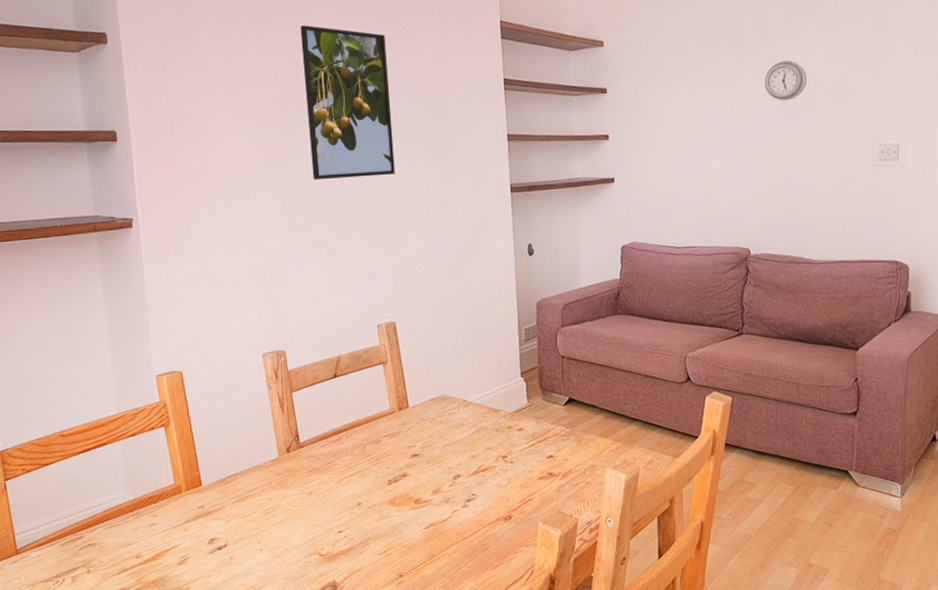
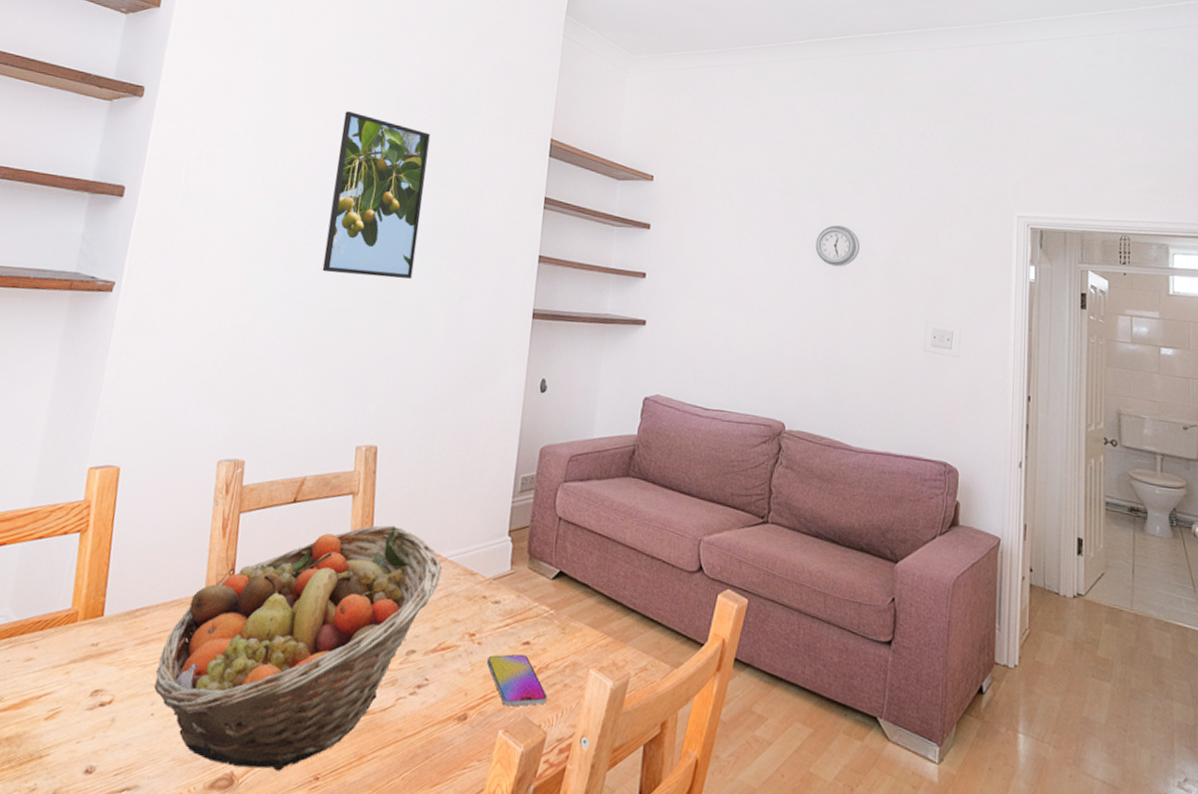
fruit basket: none [255,383,470,577] -> present [154,525,442,772]
smartphone: none [520,465,574,505] -> present [487,653,548,707]

